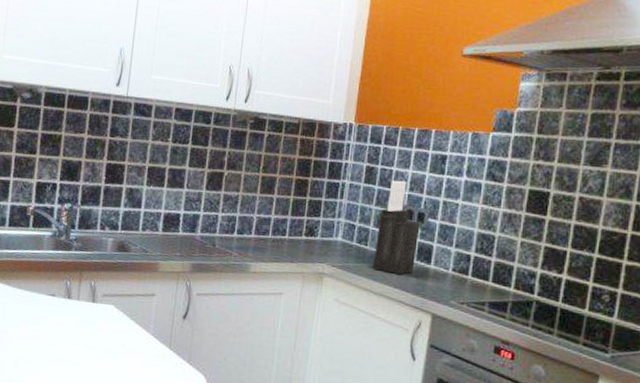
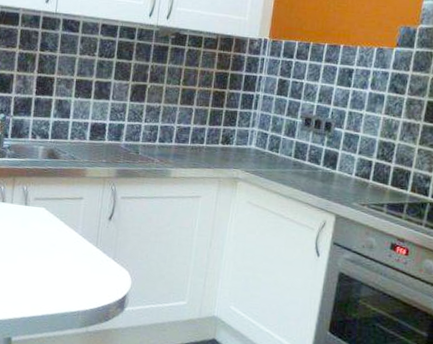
knife block: present [373,180,420,274] -> none [283,92,328,179]

